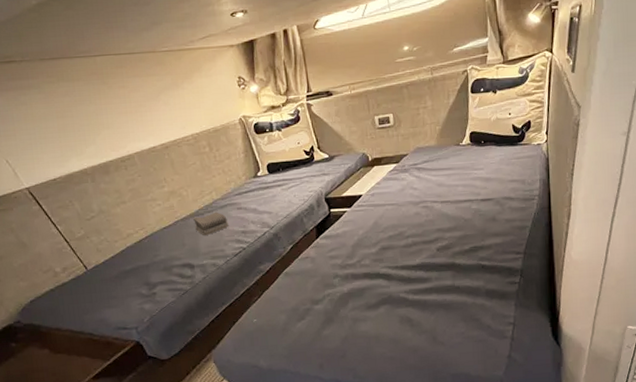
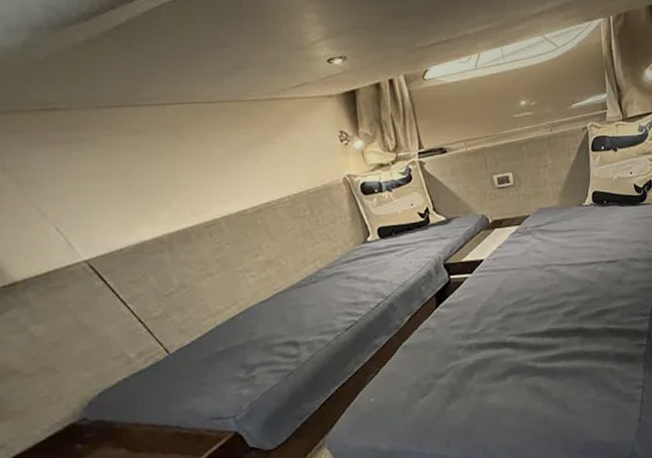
towel: present [193,211,229,235] -> none [295,282,338,309]

